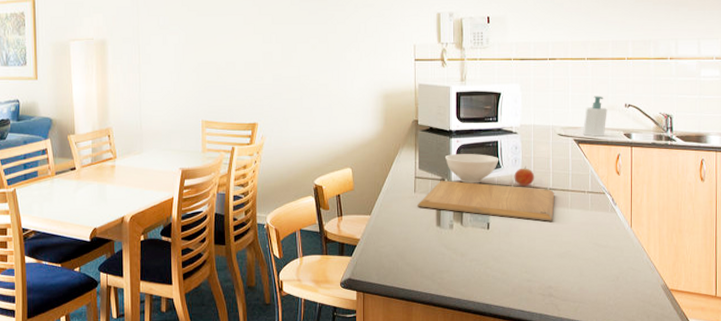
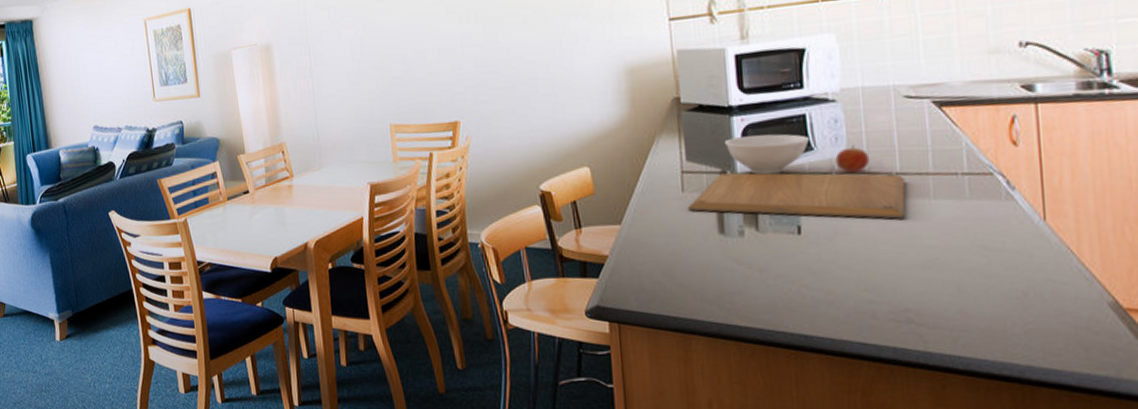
soap bottle: present [583,96,607,137] -> none [946,35,989,96]

